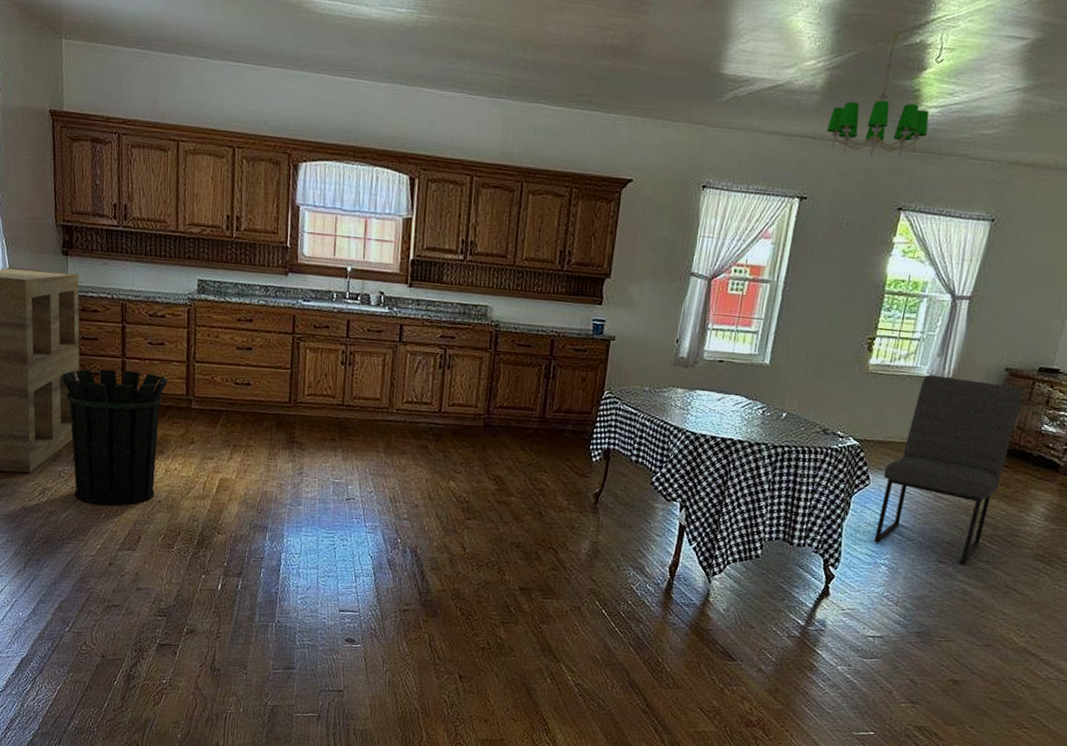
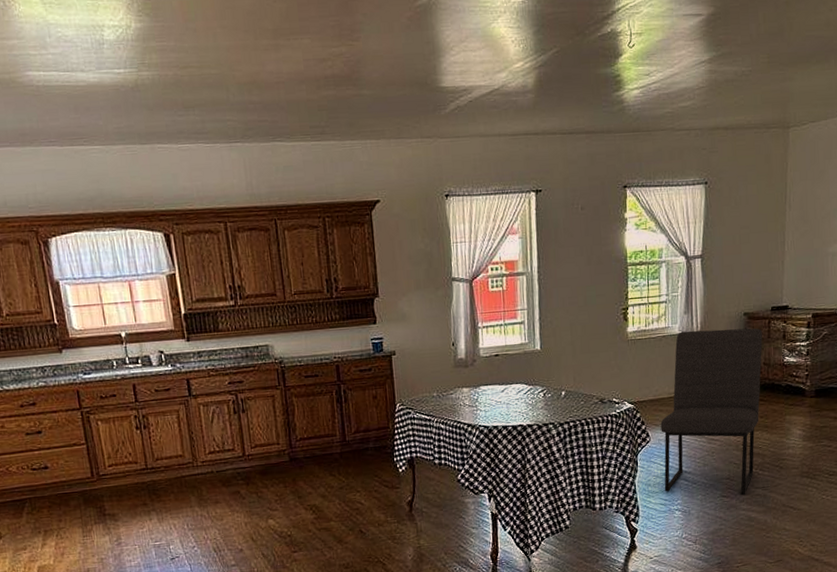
chandelier: present [826,30,930,157] -> none [546,23,634,144]

